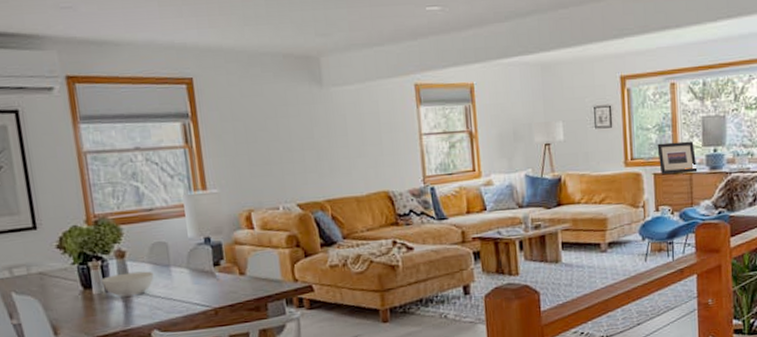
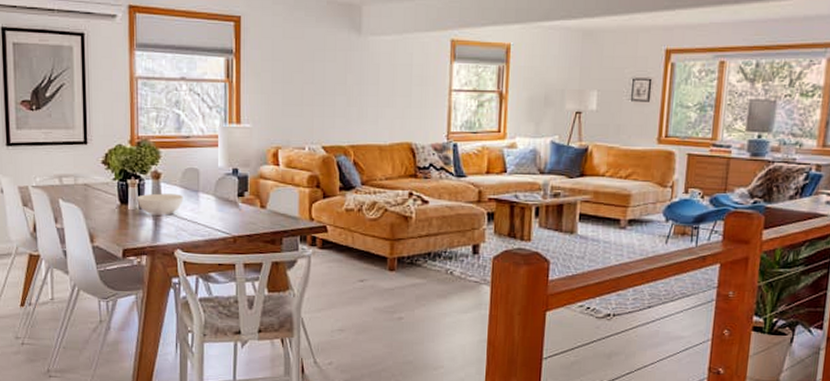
picture frame: present [657,141,698,175] -> none [695,123,737,158]

